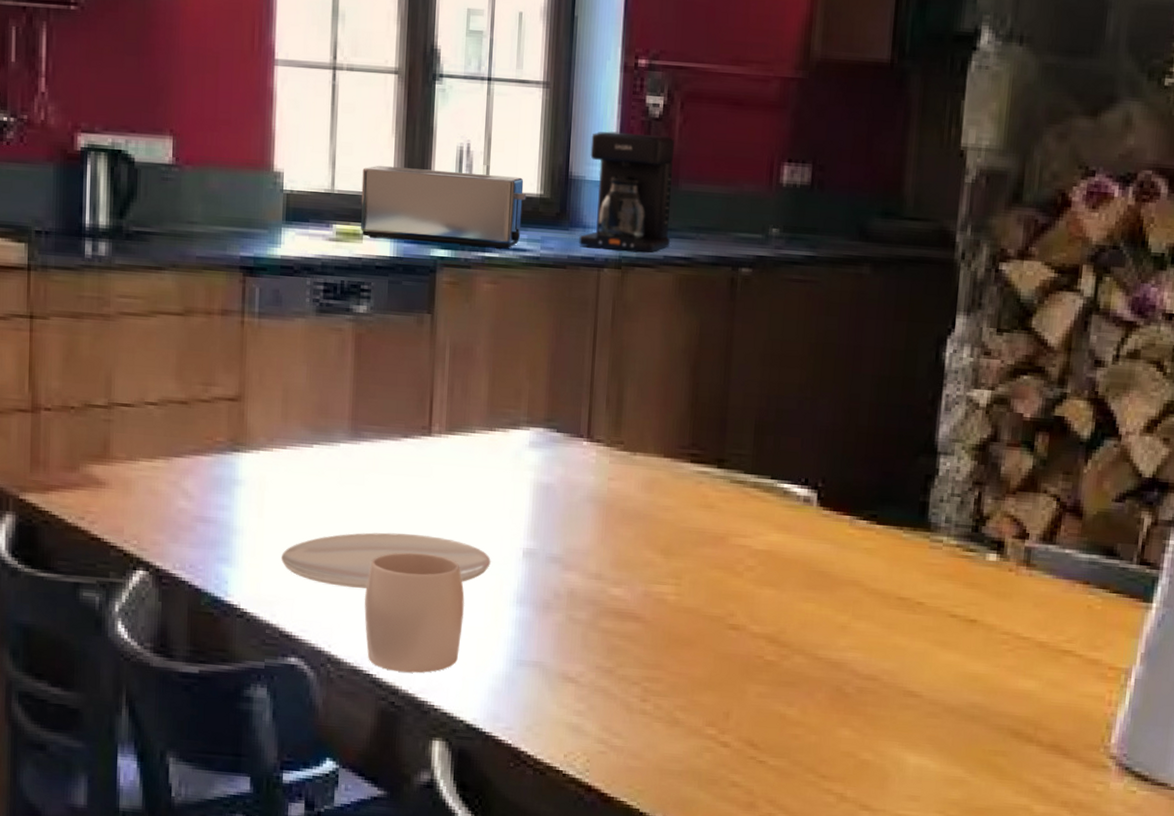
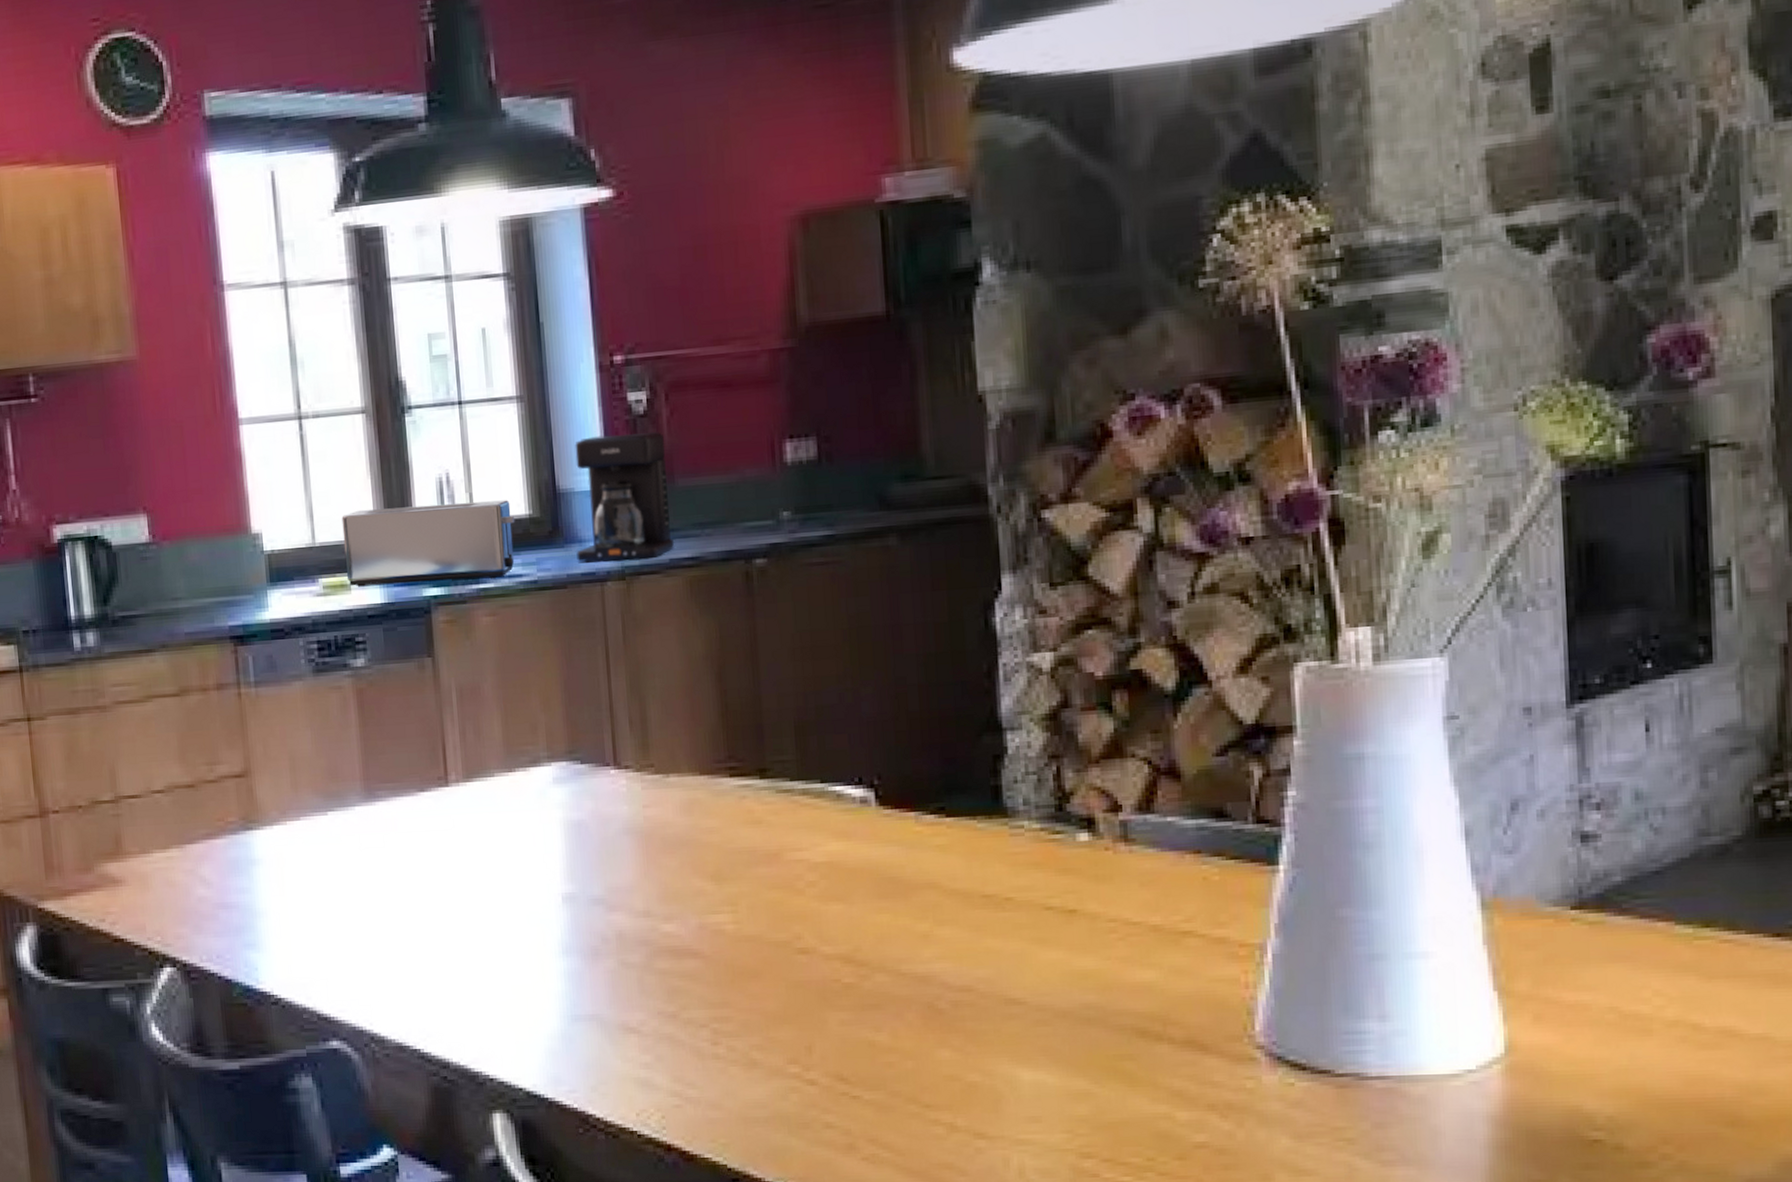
plate: present [281,532,491,588] -> none [309,893,529,959]
mug: present [364,552,465,673] -> none [401,912,509,1043]

